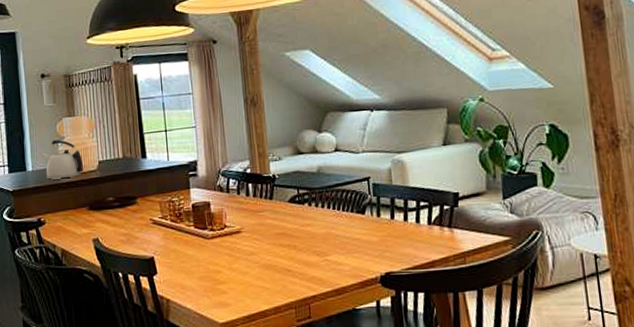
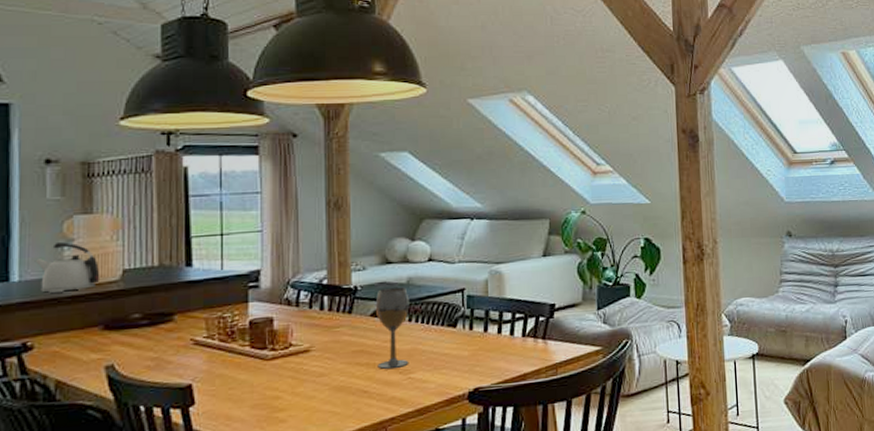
wine glass: none [291,175,325,251] -> present [375,286,410,369]

